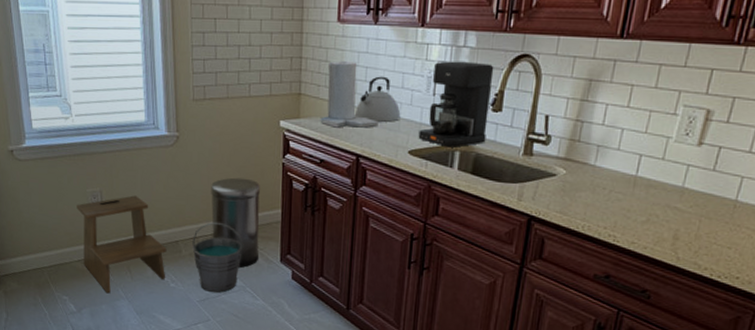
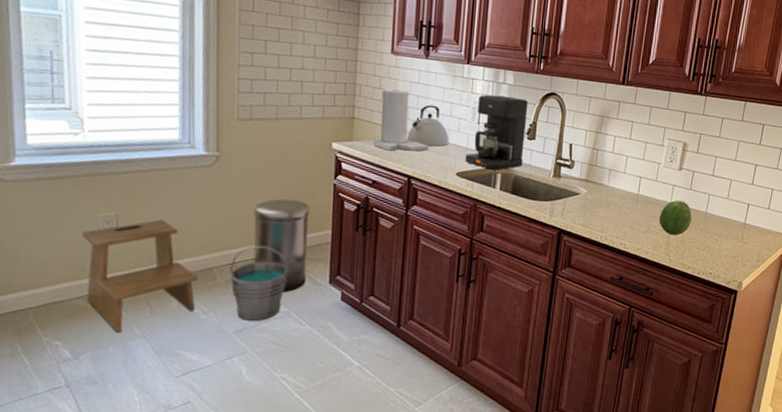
fruit: none [665,184,714,229] -> present [659,200,692,236]

